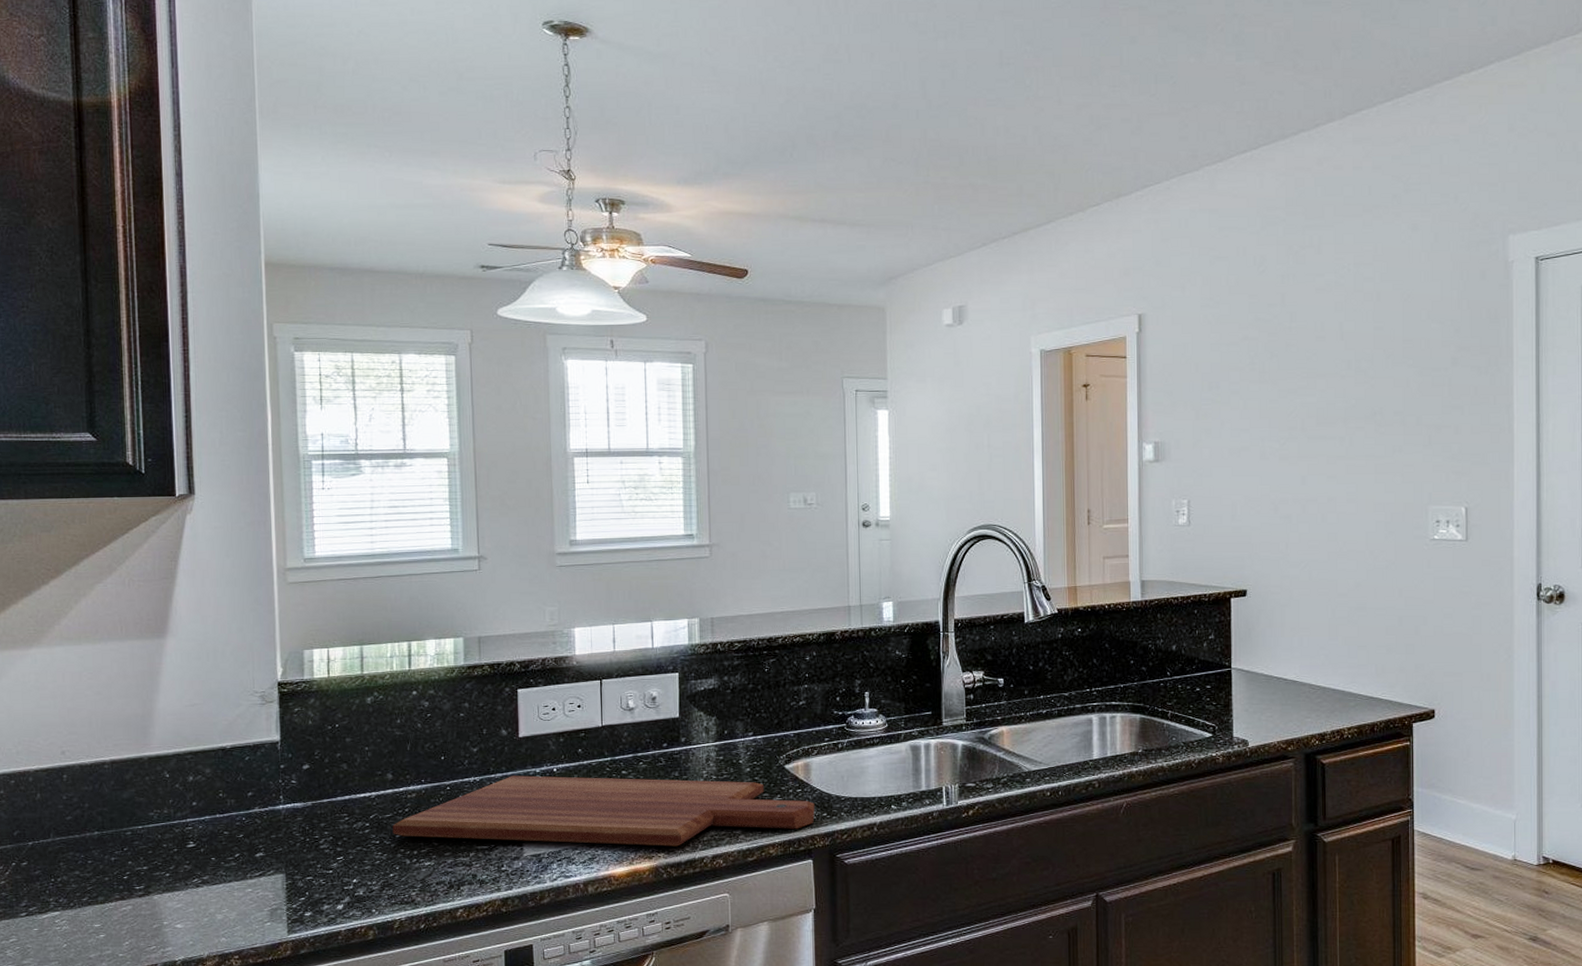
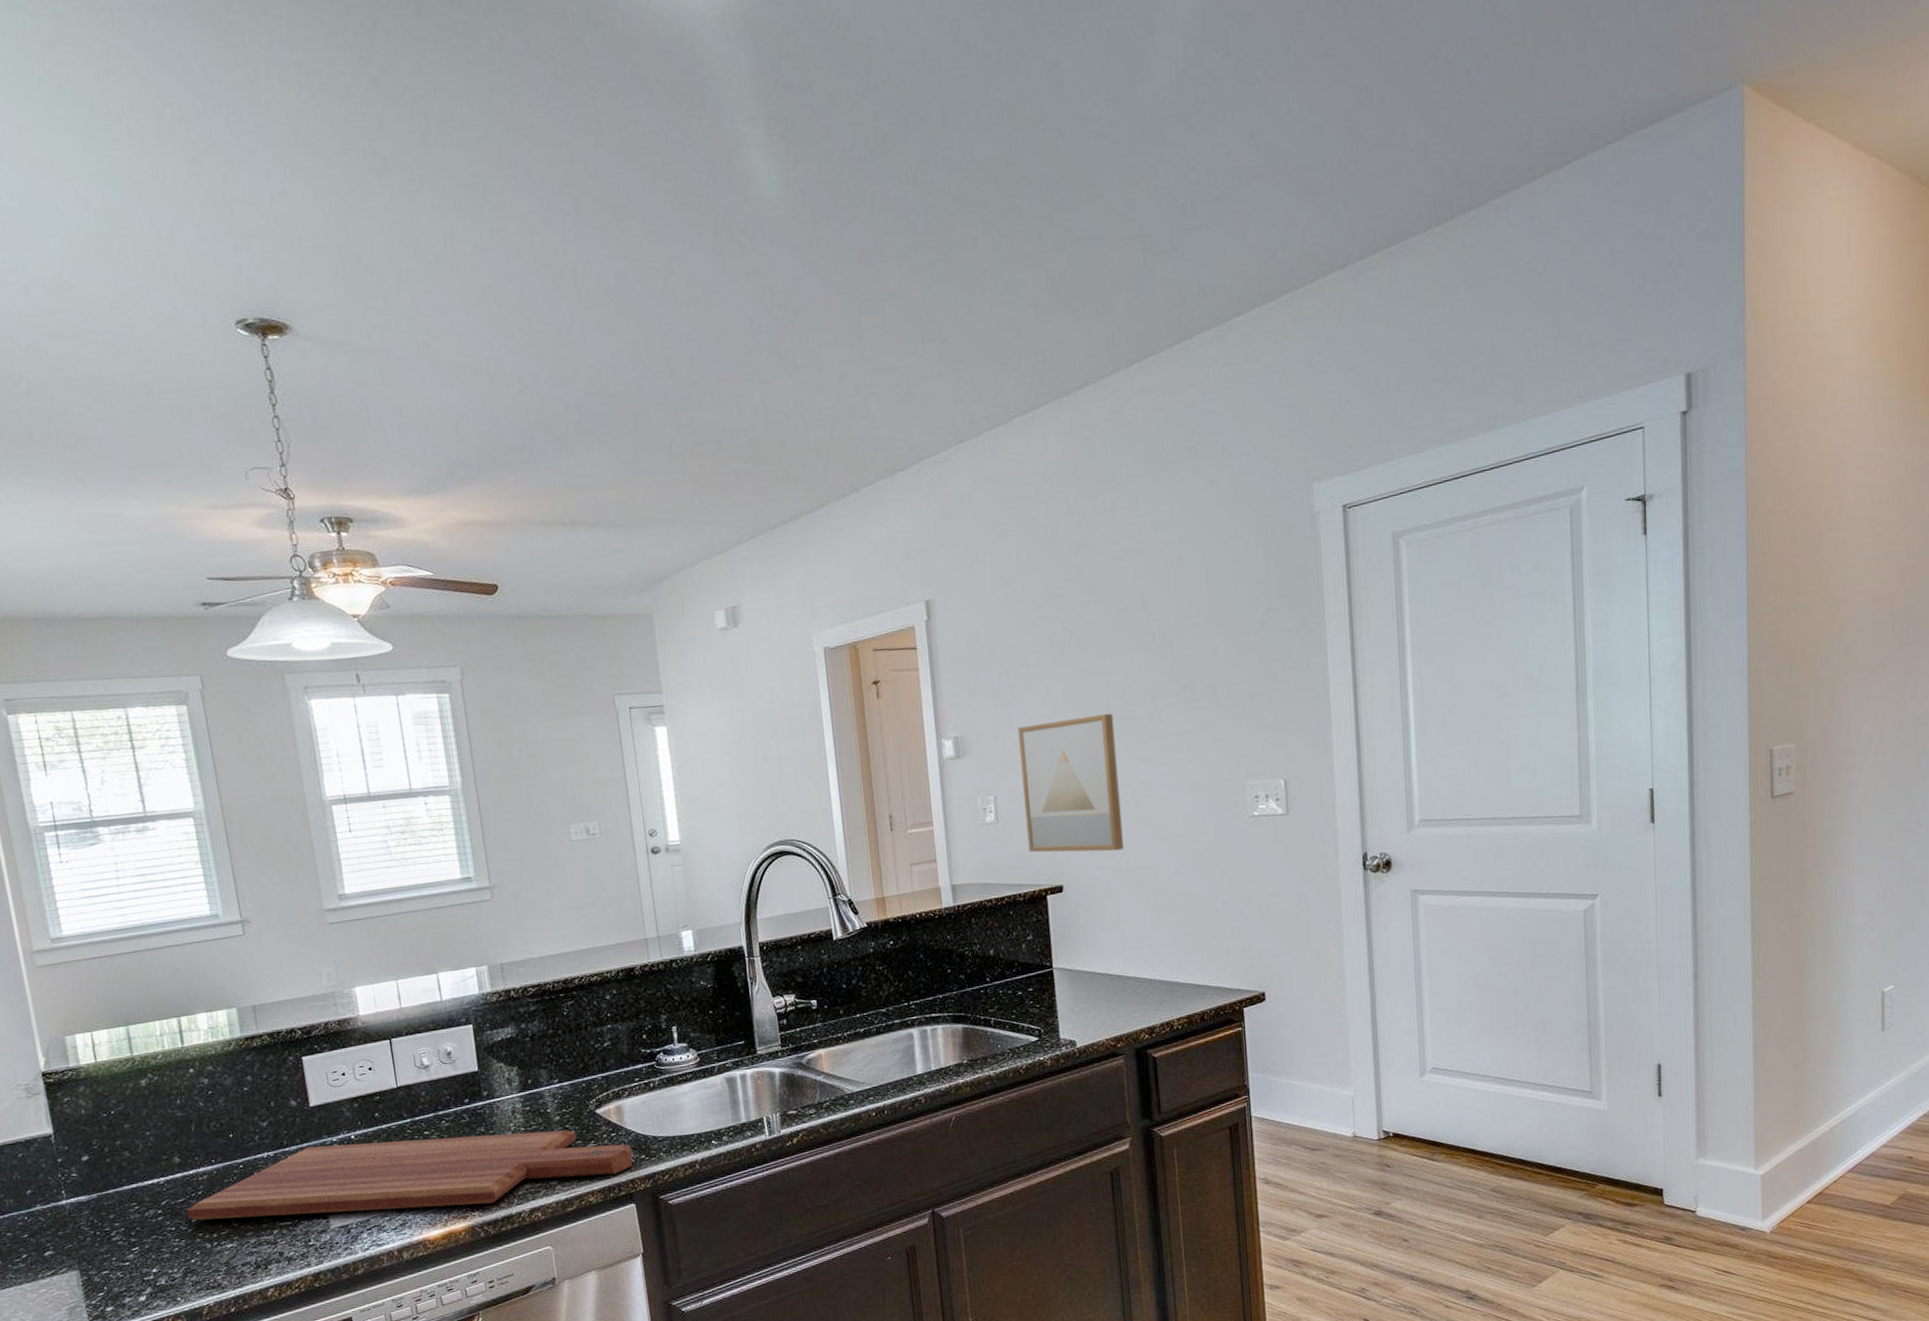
wall art: none [1215,431,1307,561] -> present [1018,713,1124,853]

